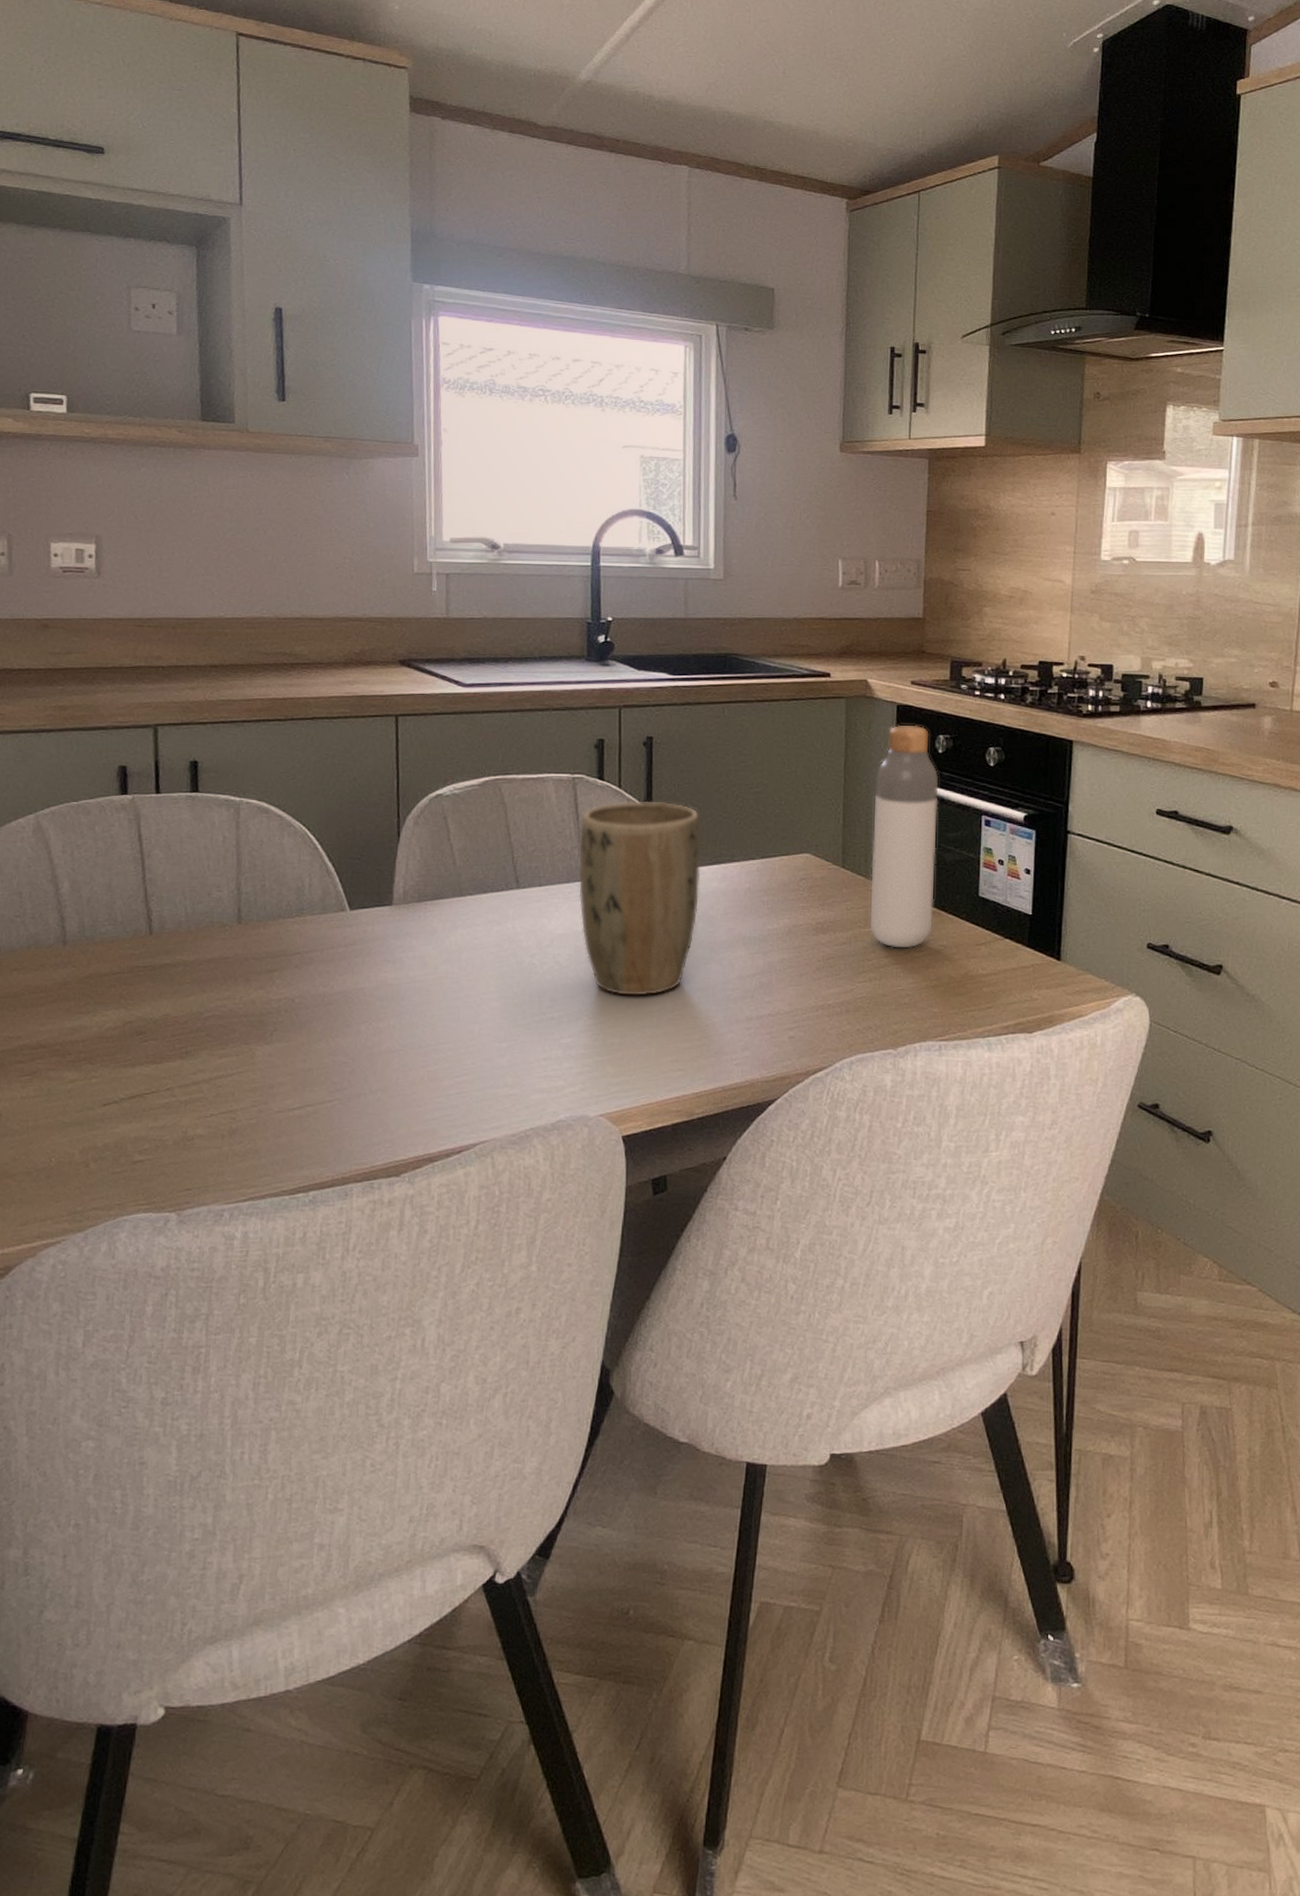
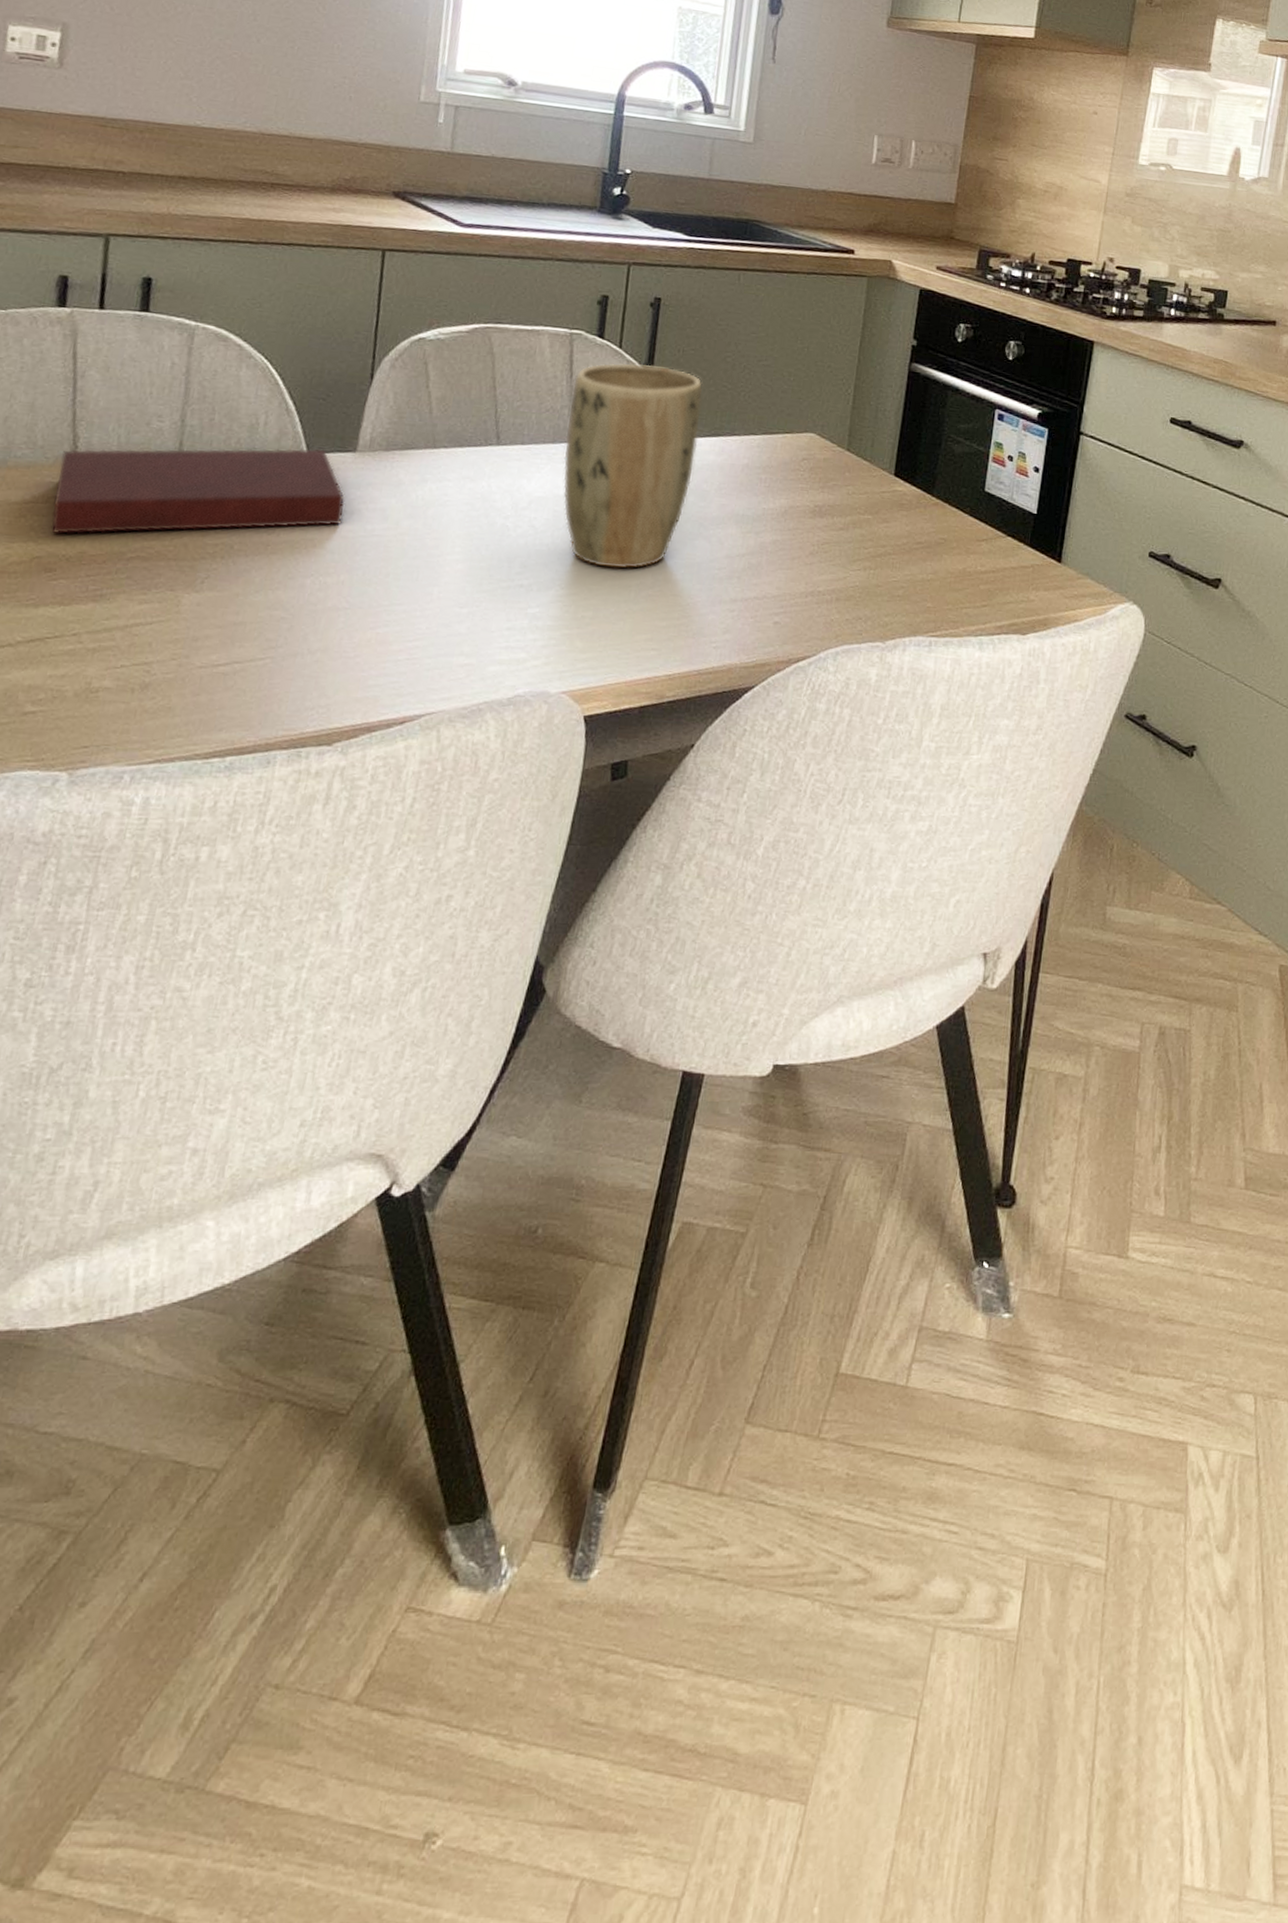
notebook: none [137,905,388,1000] -> present [51,448,345,534]
bottle: present [870,725,939,949] -> none [869,309,956,539]

